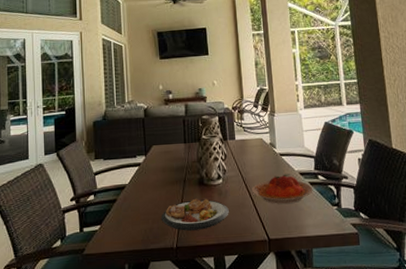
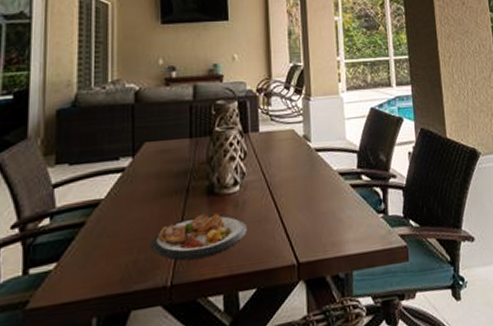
plate: present [251,174,313,204] -> none [278,174,355,215]

